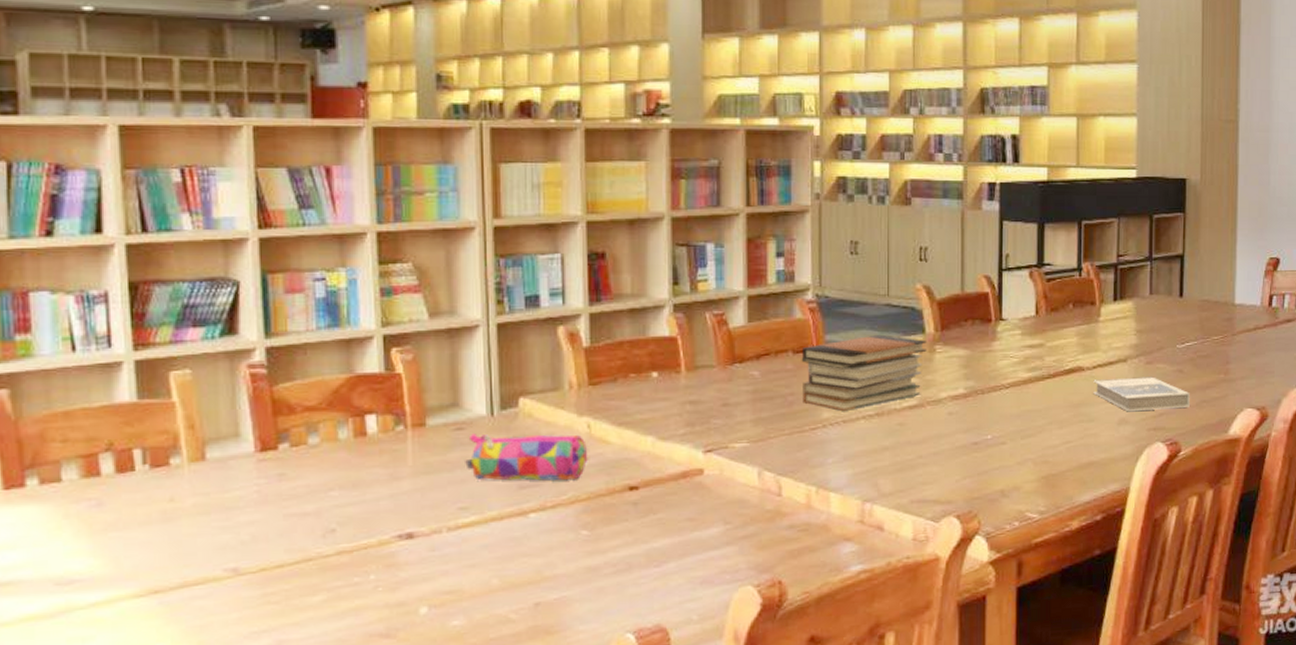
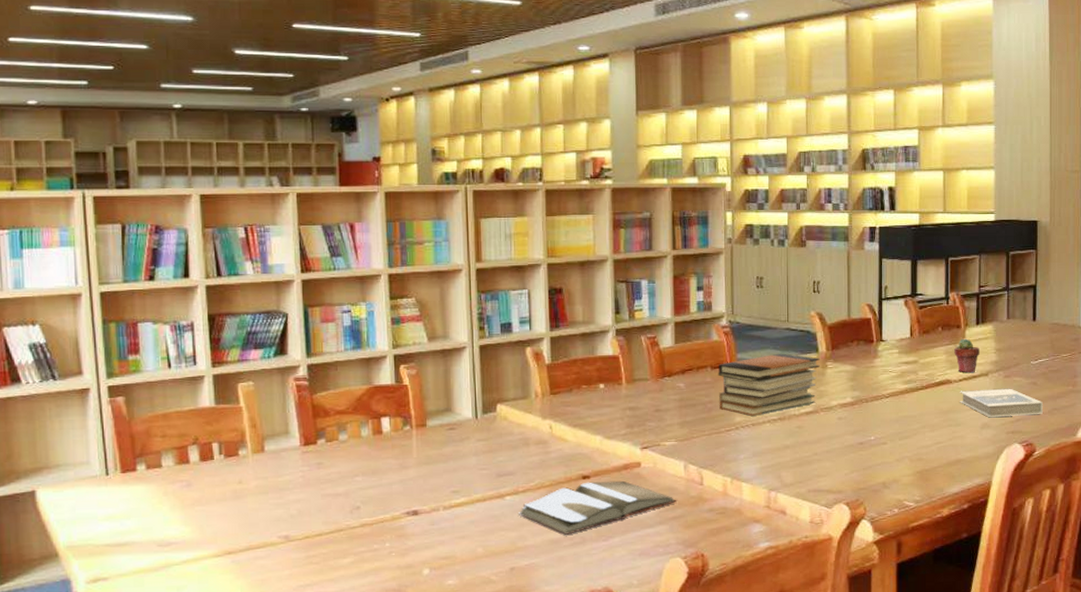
pencil case: present [465,434,587,481] -> none [456,433,549,471]
hardback book: none [546,491,749,560] -> present [519,480,677,535]
potted succulent: none [1087,317,1117,359] -> present [954,338,980,373]

